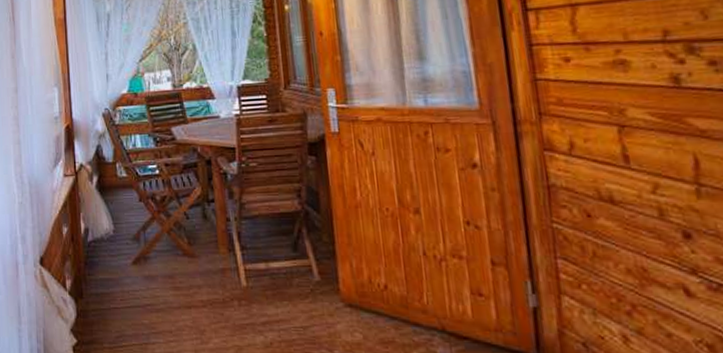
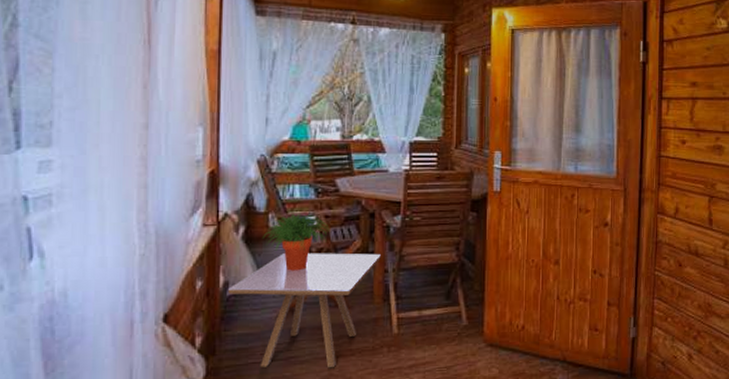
side table: none [89,200,221,319] -> present [228,252,381,368]
potted plant: none [113,162,170,219] -> present [263,213,329,271]

